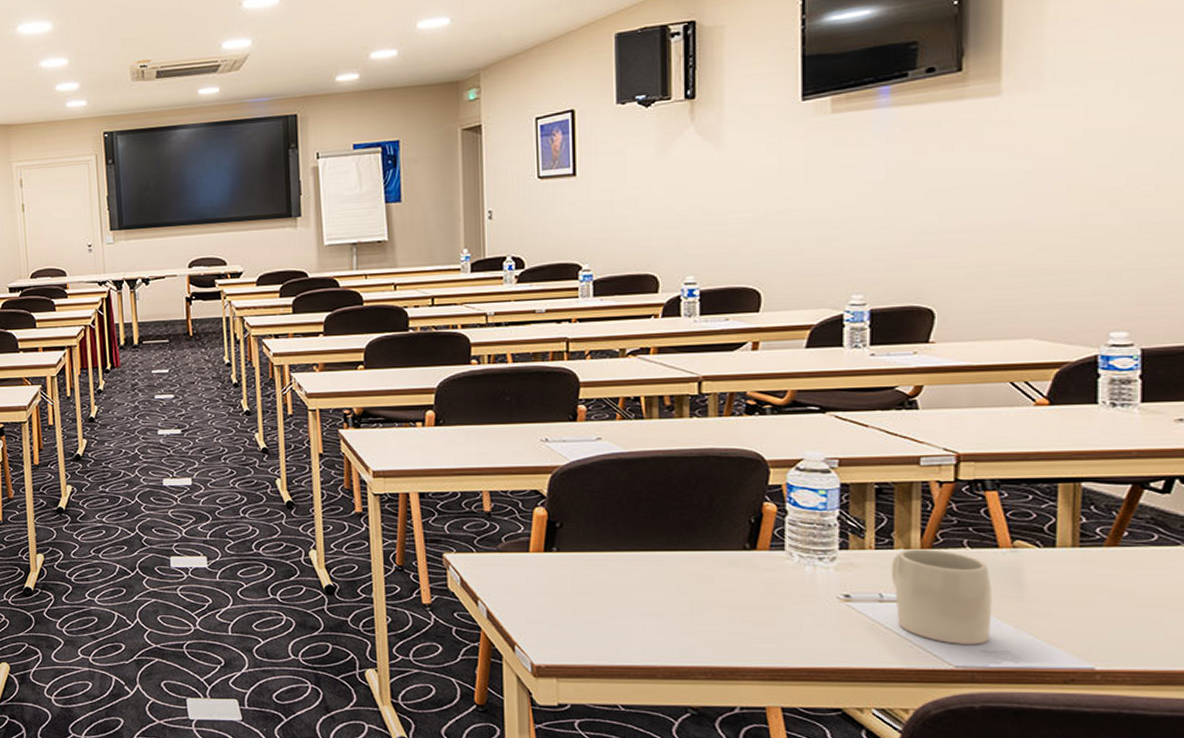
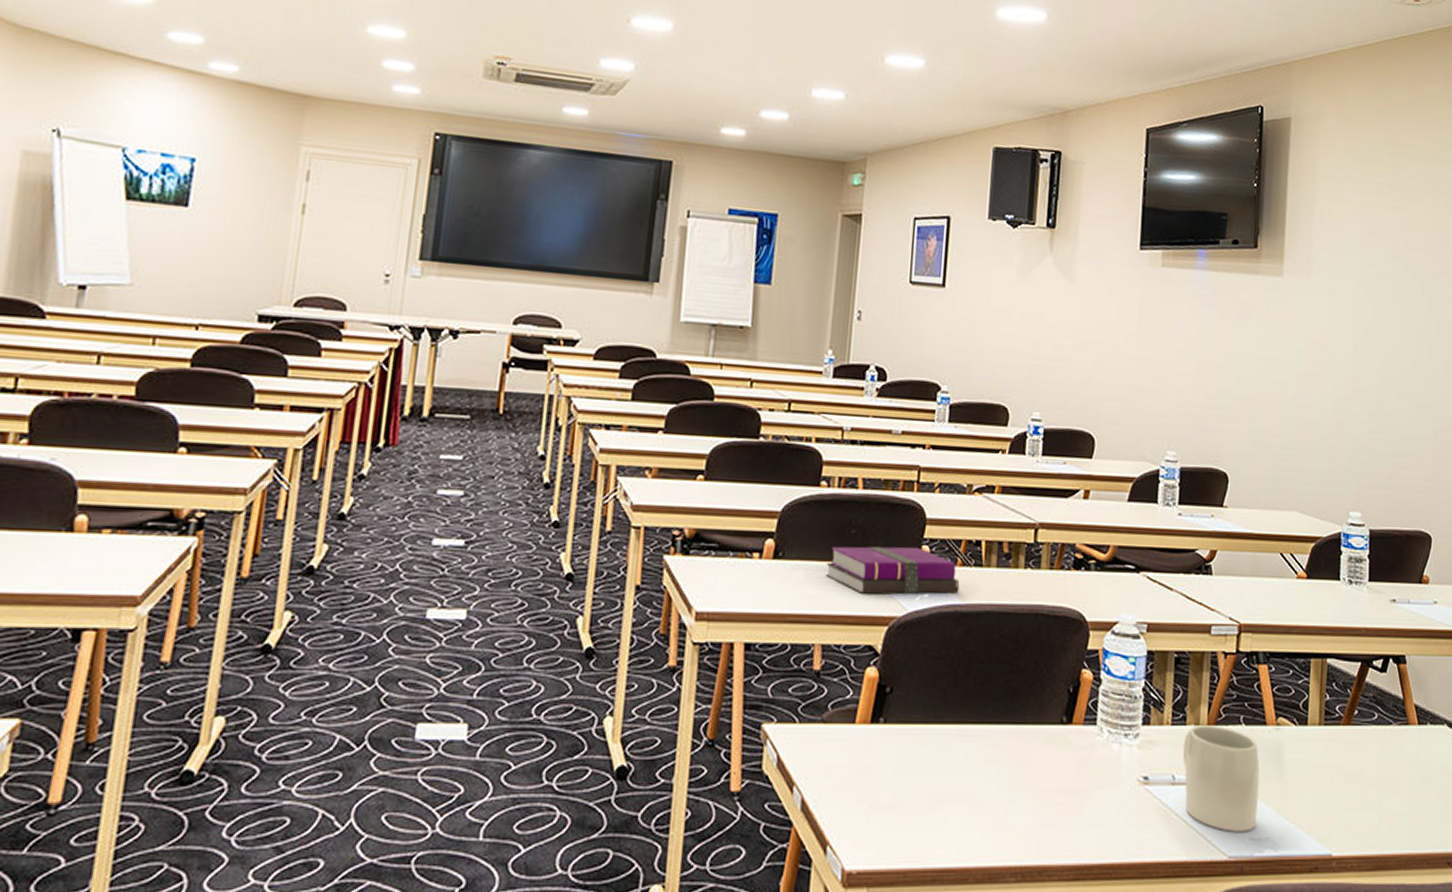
notebook: none [485,407,621,450] -> present [826,546,960,595]

